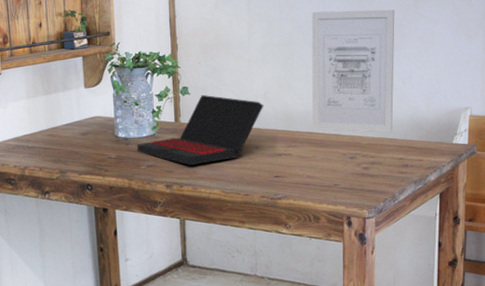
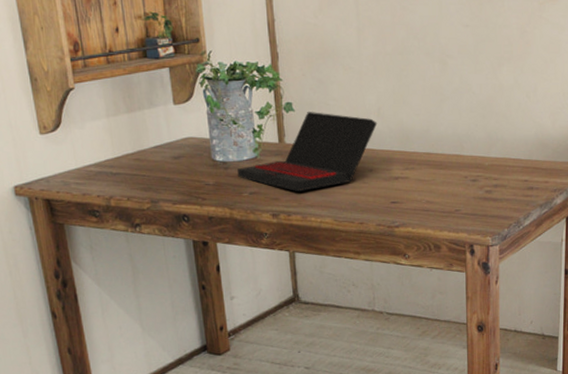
wall art: present [311,10,395,134] -> none [427,14,519,154]

